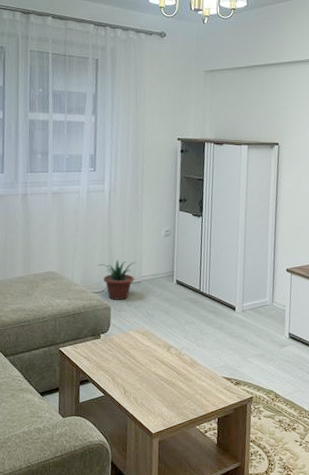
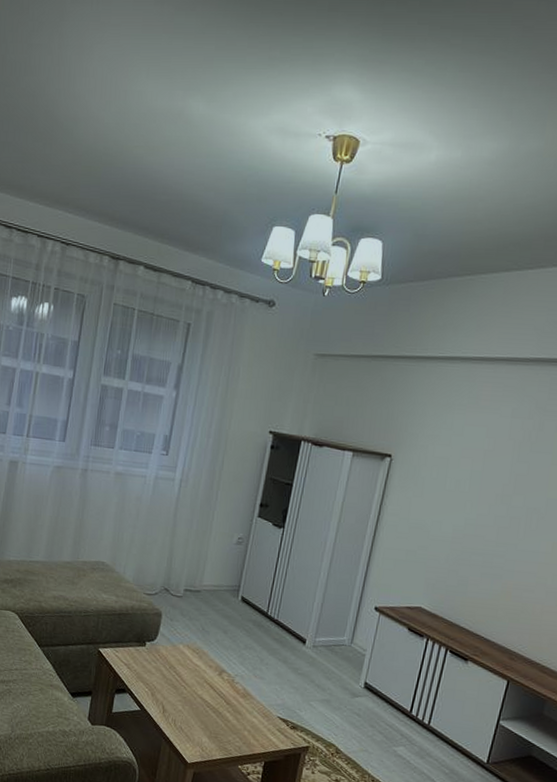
potted plant: present [97,260,136,300] -> none [154,562,199,608]

